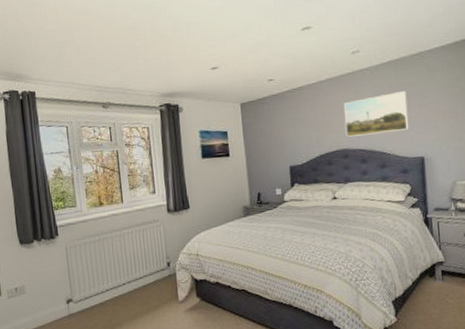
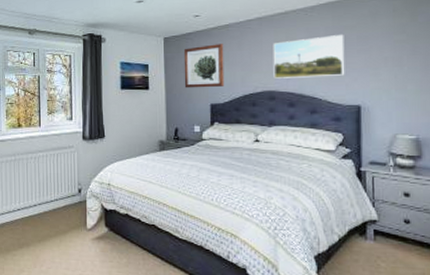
wall art: none [260,106,302,153] -> present [183,44,225,88]

